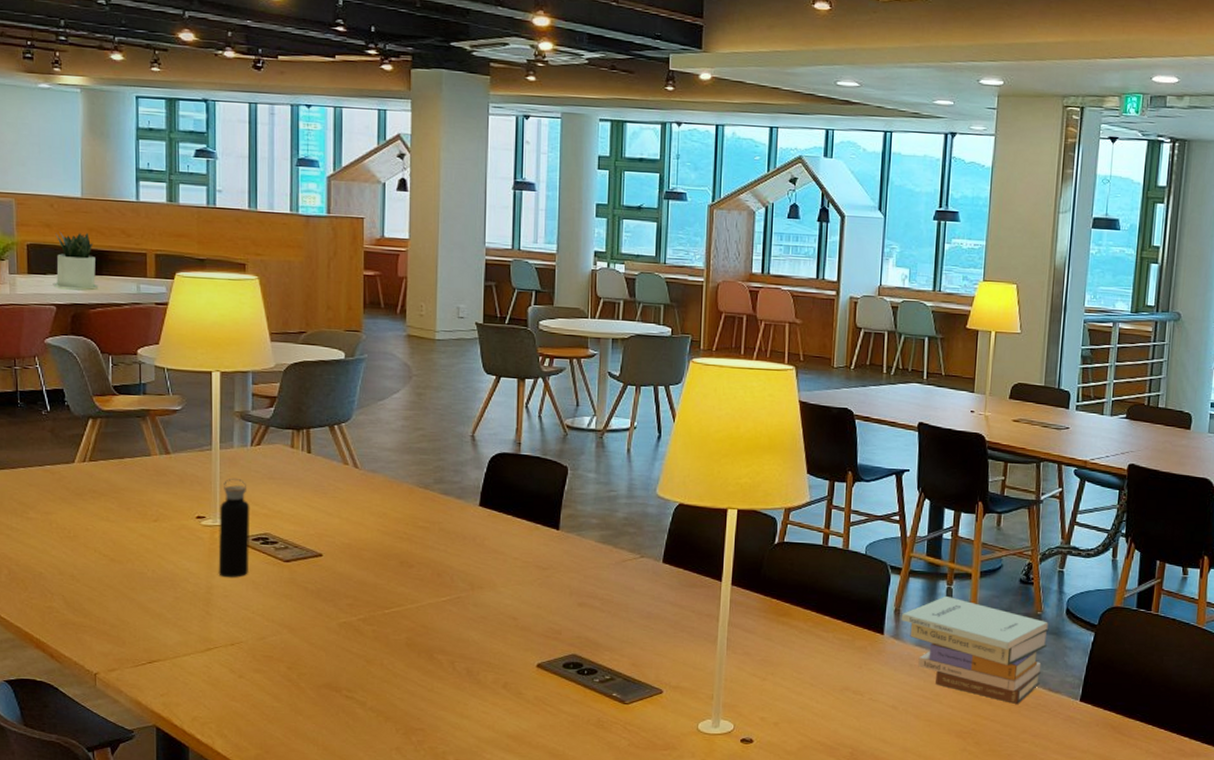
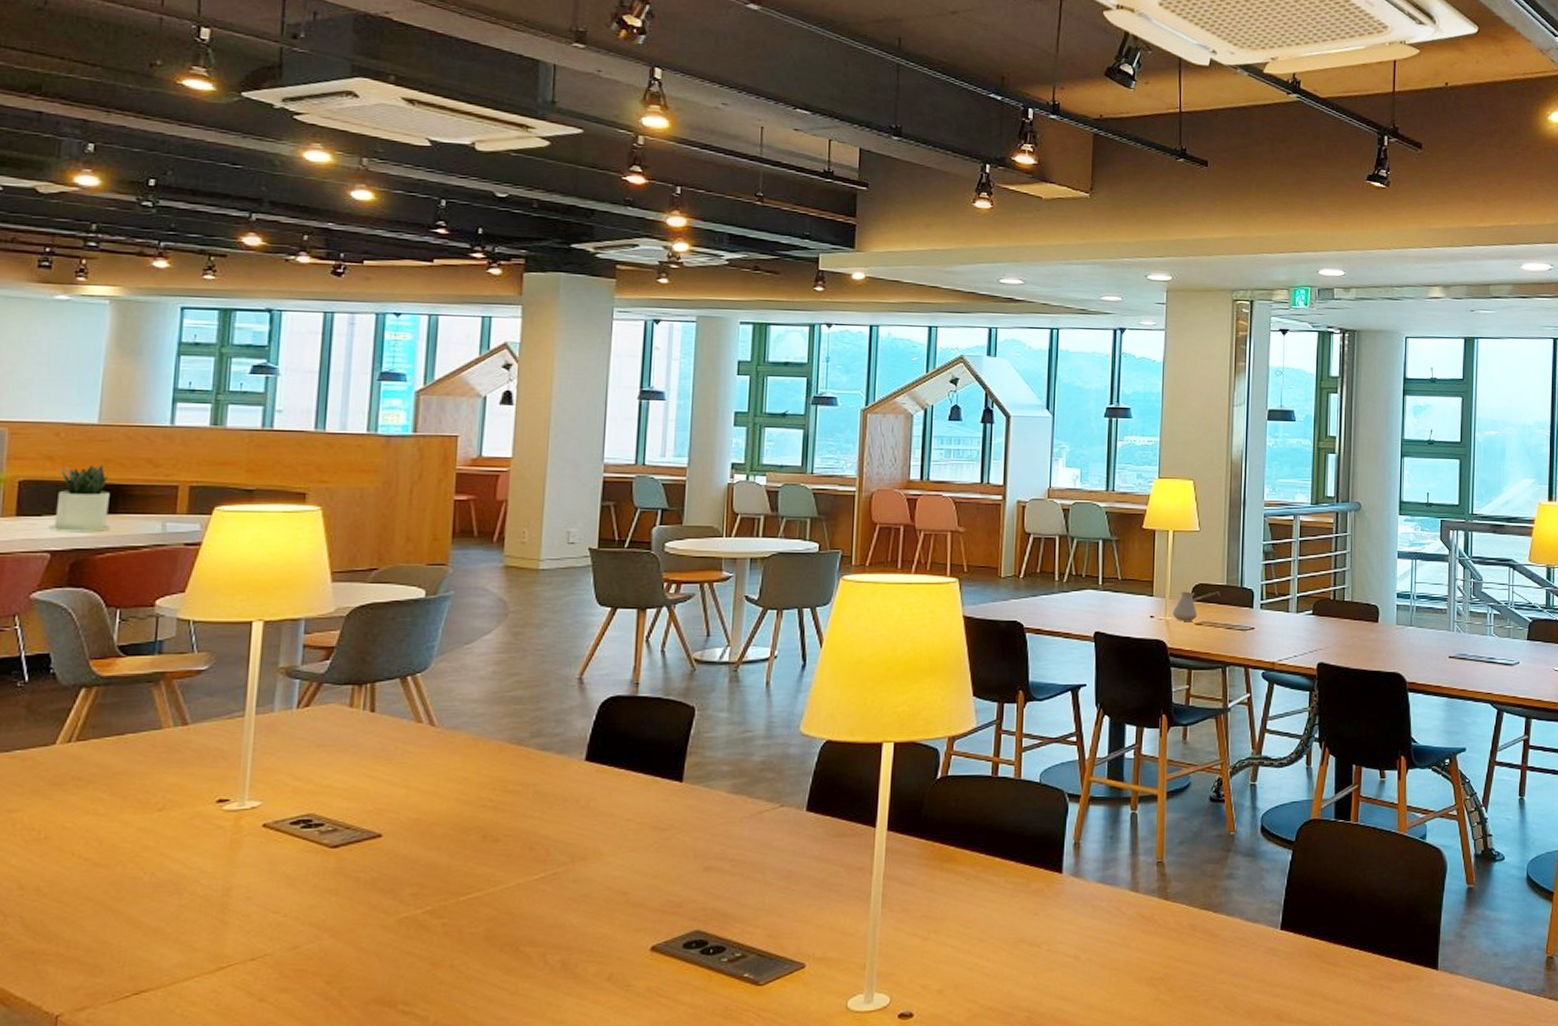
water bottle: present [218,478,251,577] -> none [241,748,291,873]
books: present [901,595,1049,704] -> none [1081,822,1244,940]
coffee pot: none [991,389,1038,419] -> present [1172,591,1221,623]

